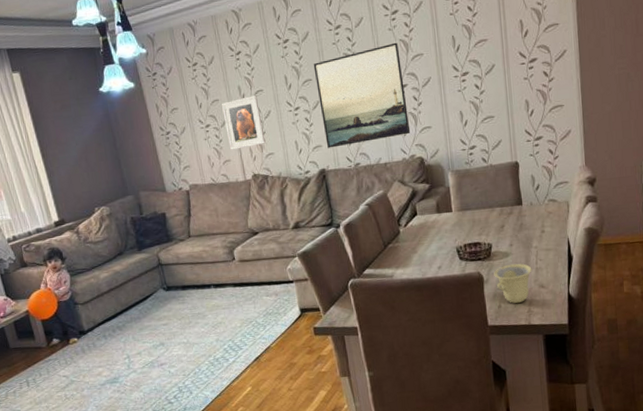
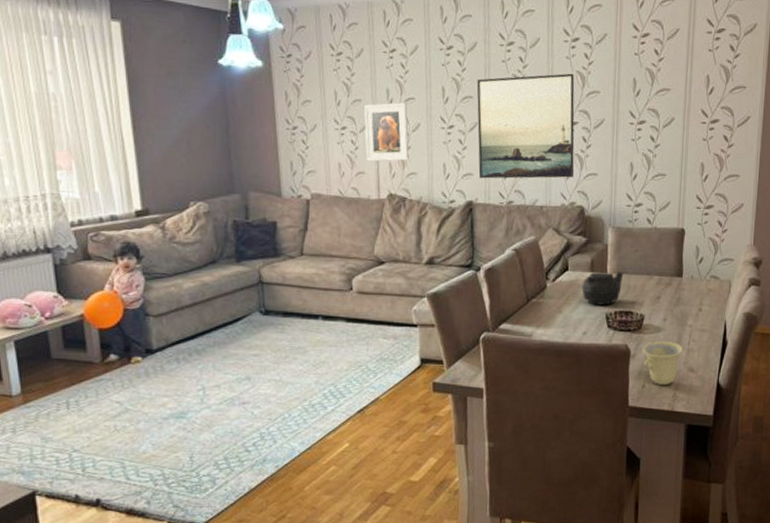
teapot: none [430,208,468,242] -> present [581,271,624,305]

